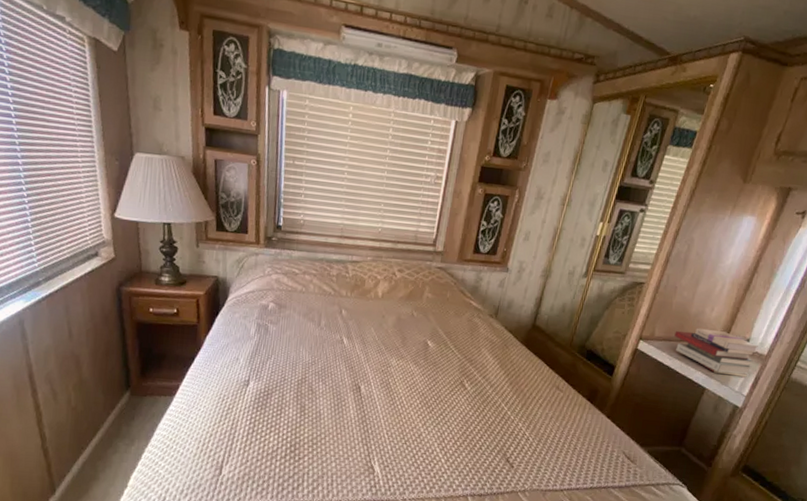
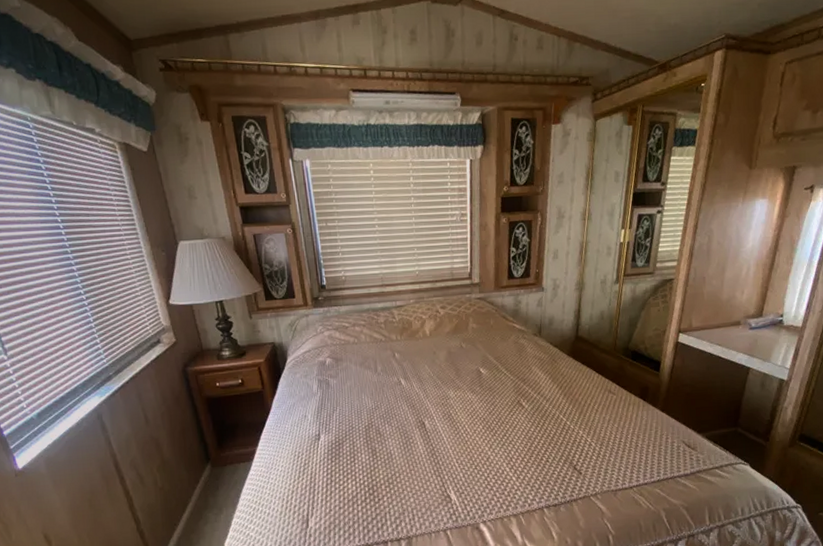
books: present [674,328,758,377] -> none [711,311,792,352]

